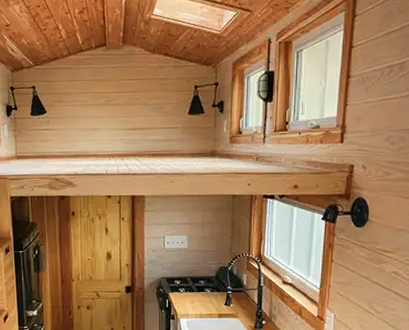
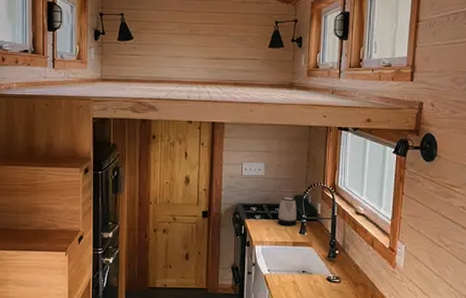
kettle: none [202,269,222,299] -> present [277,197,297,227]

